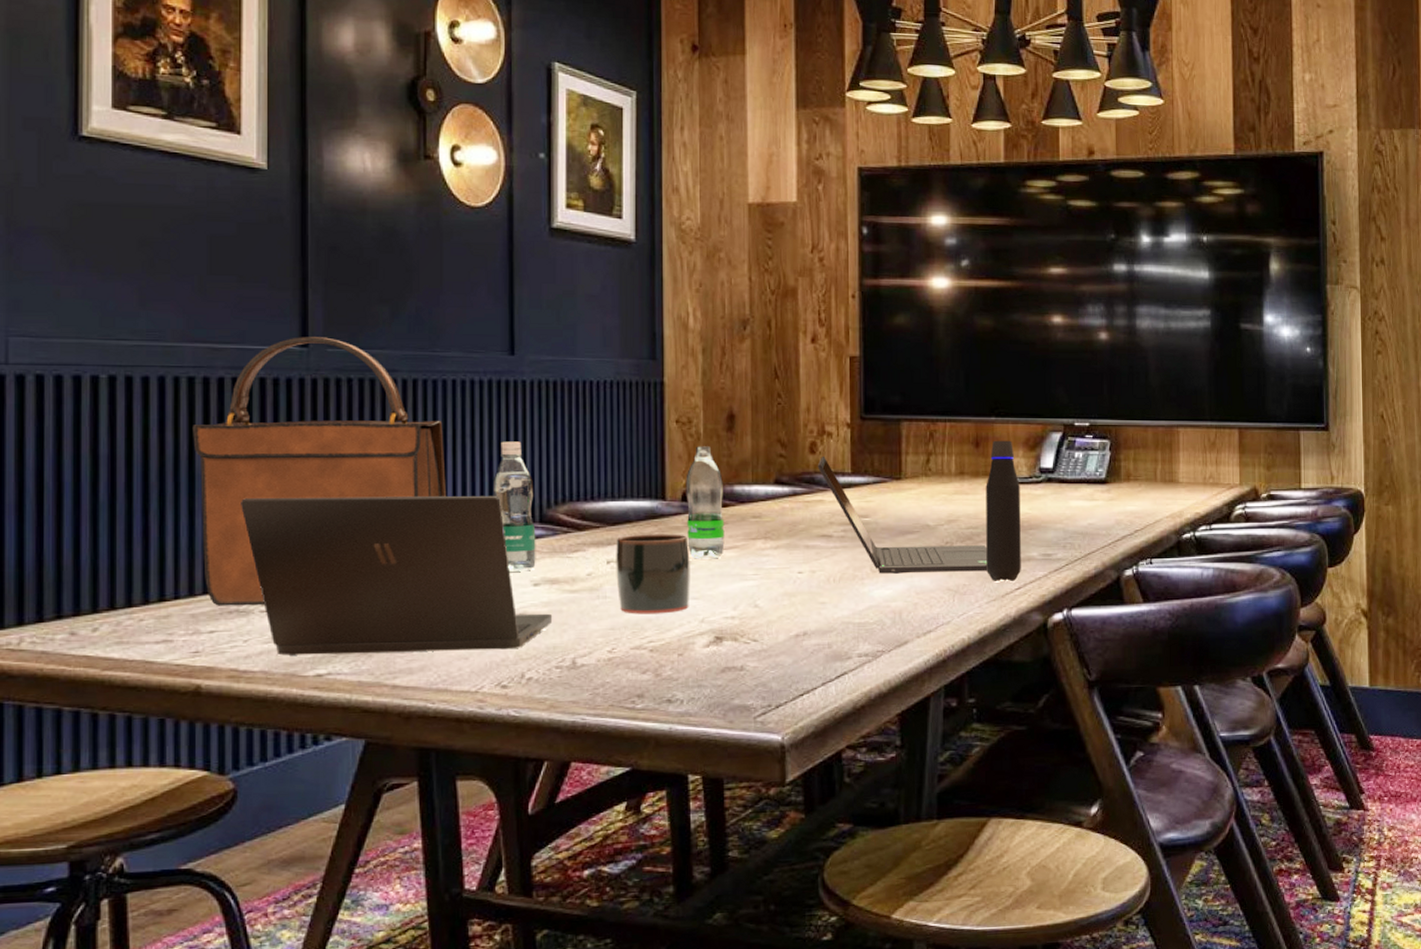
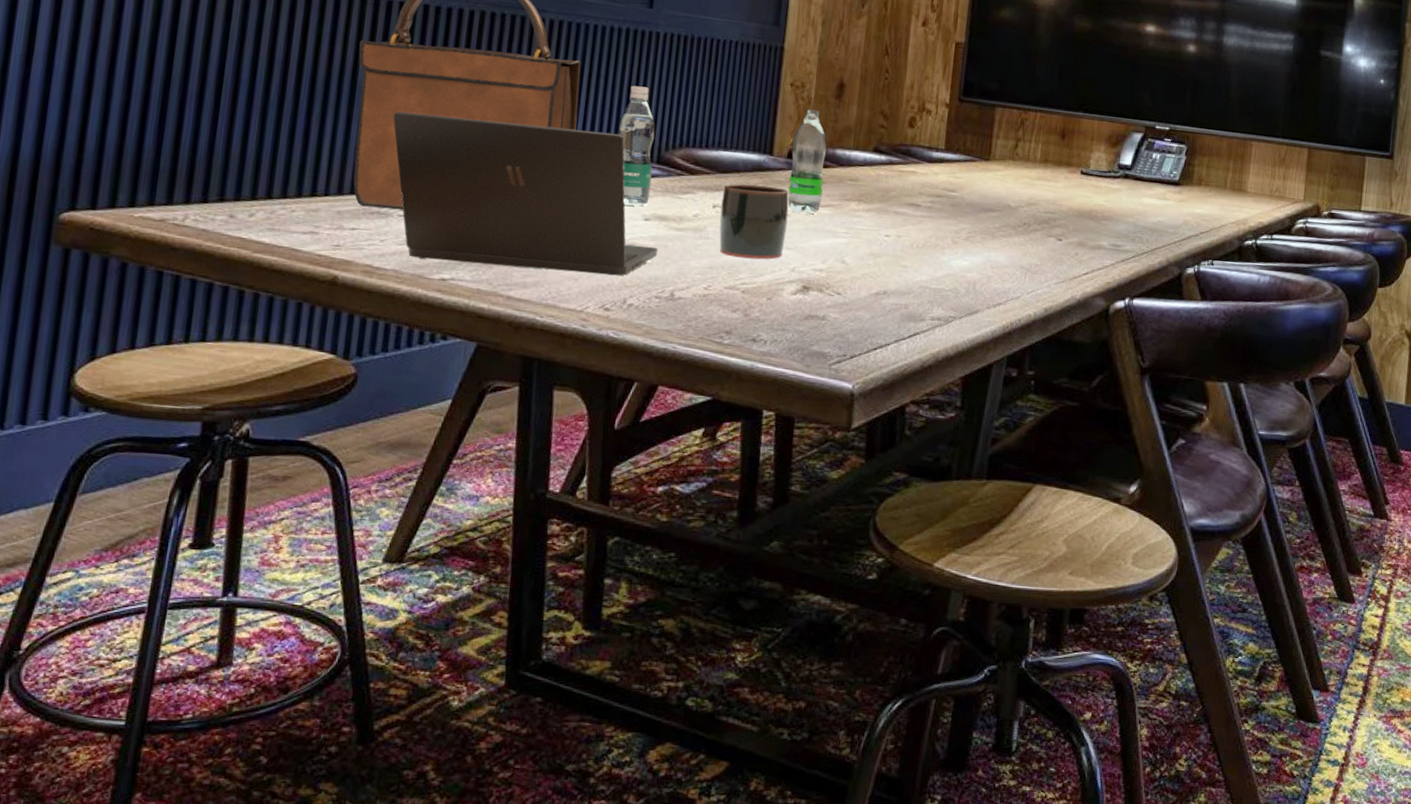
laptop: present [817,456,988,574] -> none [914,131,1062,255]
water bottle: present [986,440,1021,581] -> none [1058,134,1099,266]

